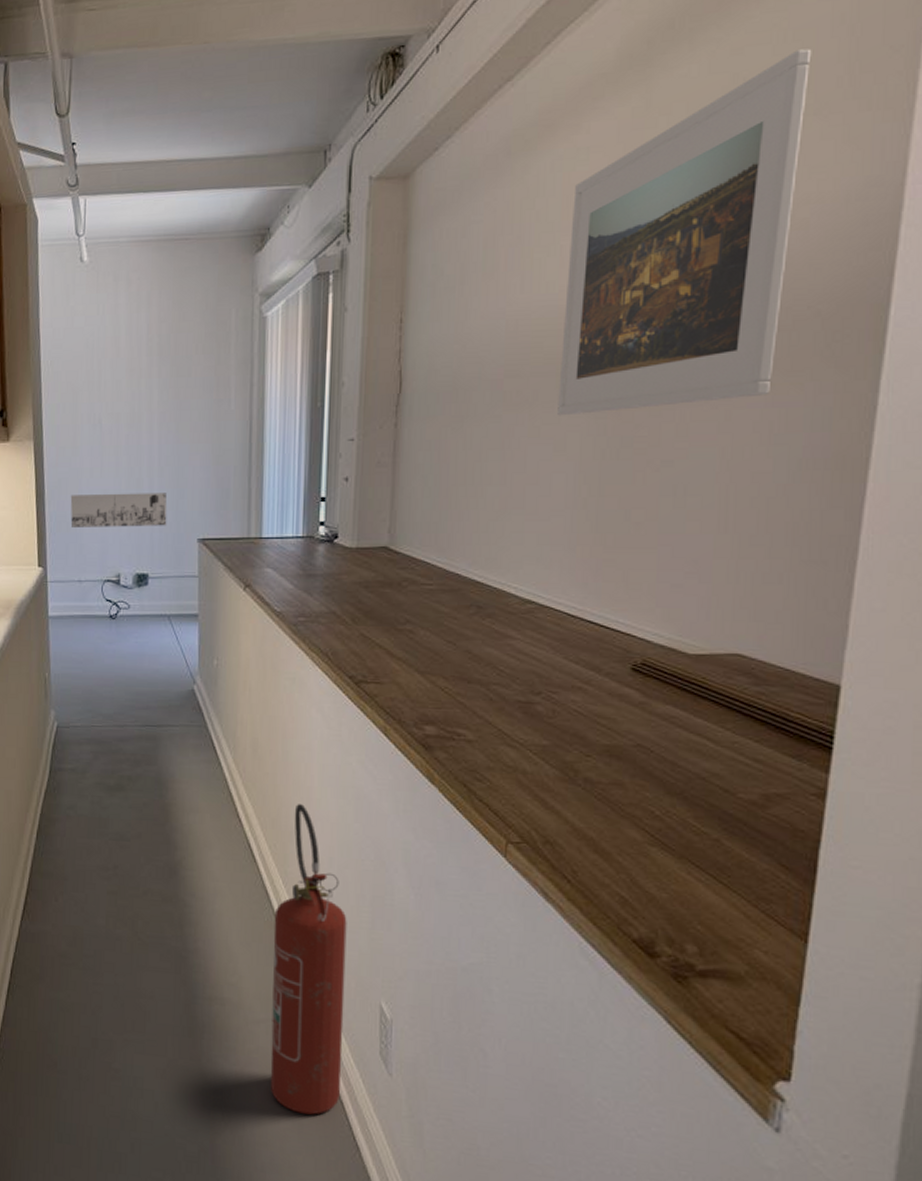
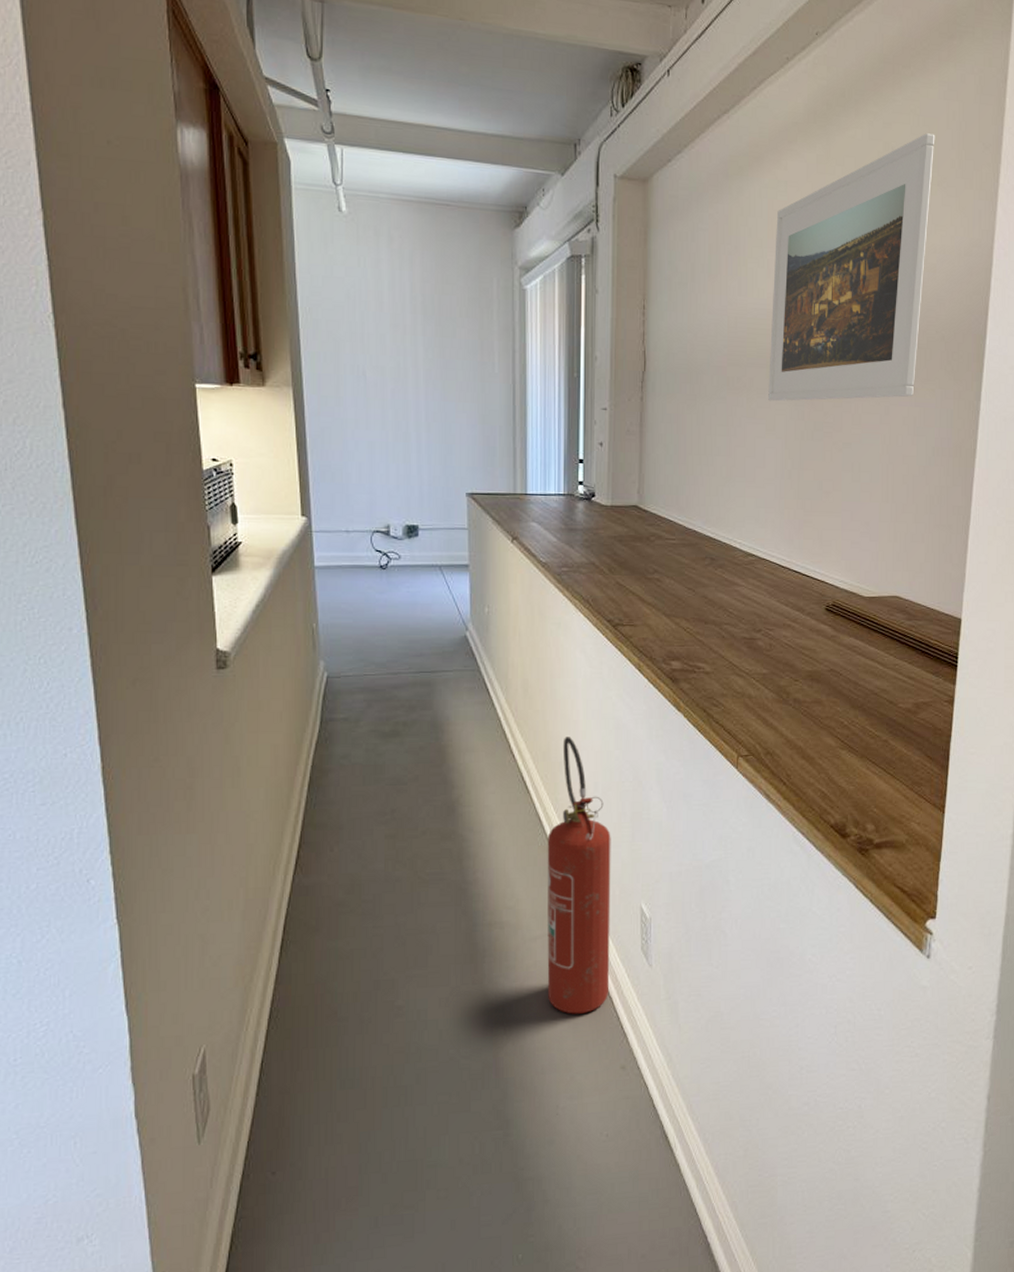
wall art: present [70,493,167,527] -> none [334,445,436,480]

